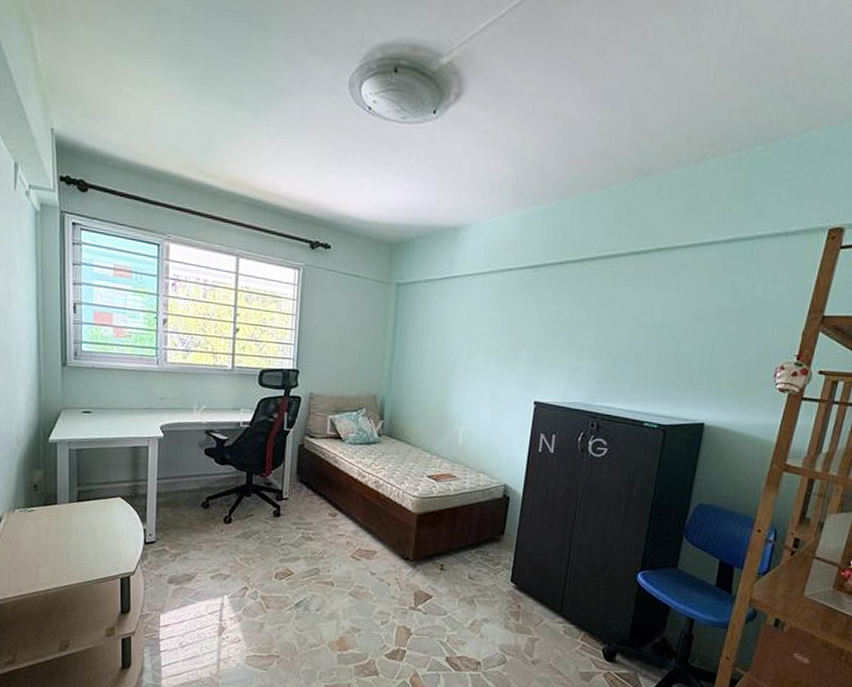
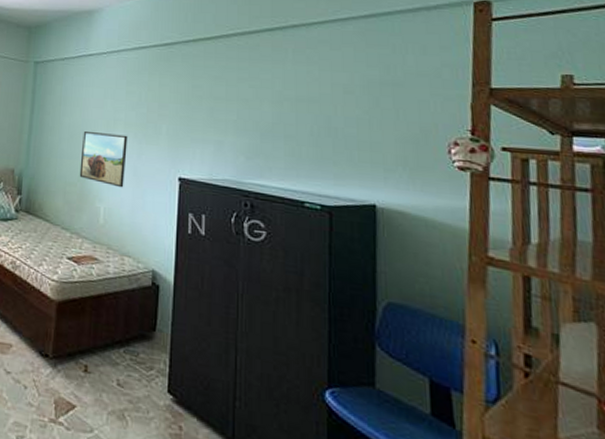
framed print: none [440,357,489,412] -> present [79,131,128,188]

